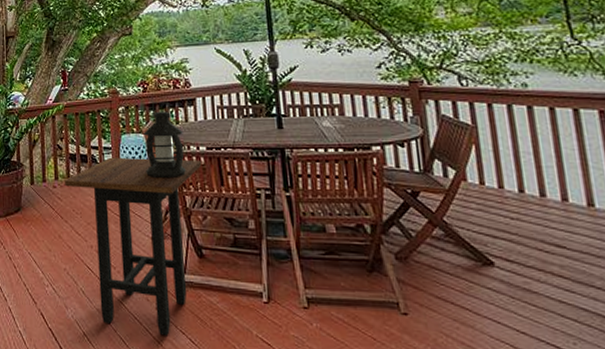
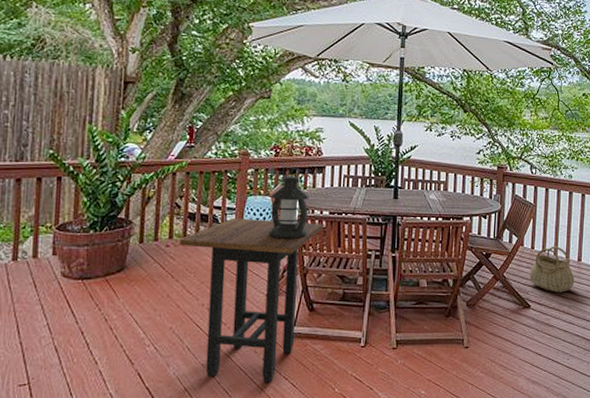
basket: none [484,180,563,246] -> present [530,246,575,293]

